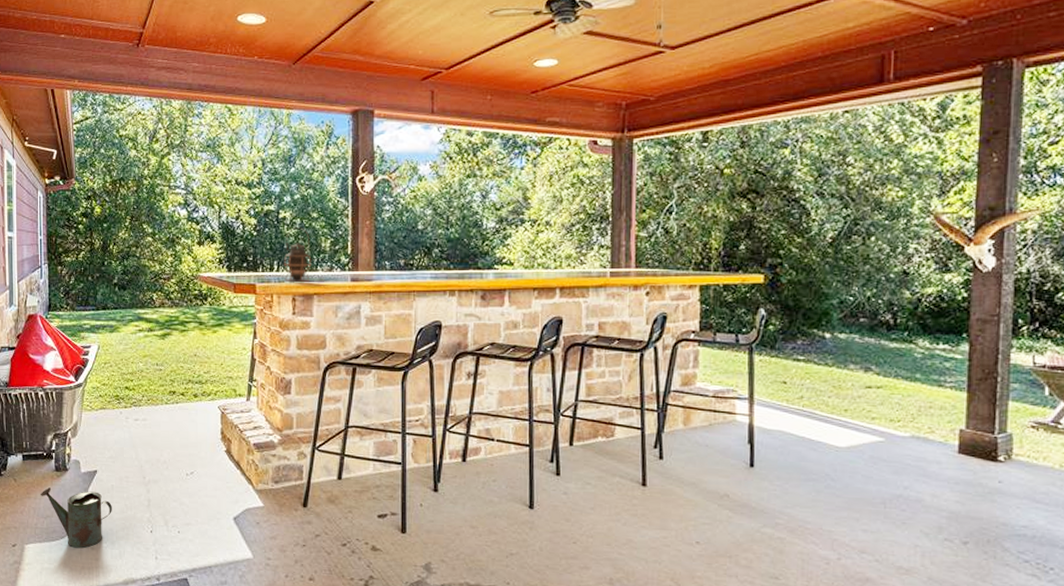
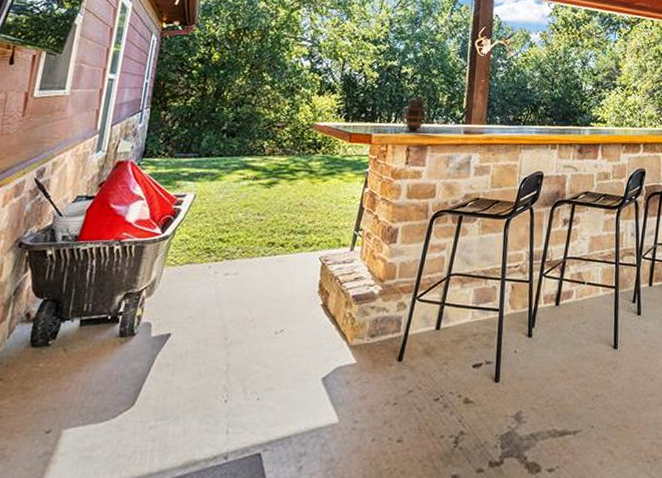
watering can: present [41,487,112,548] -> none [95,357,183,428]

